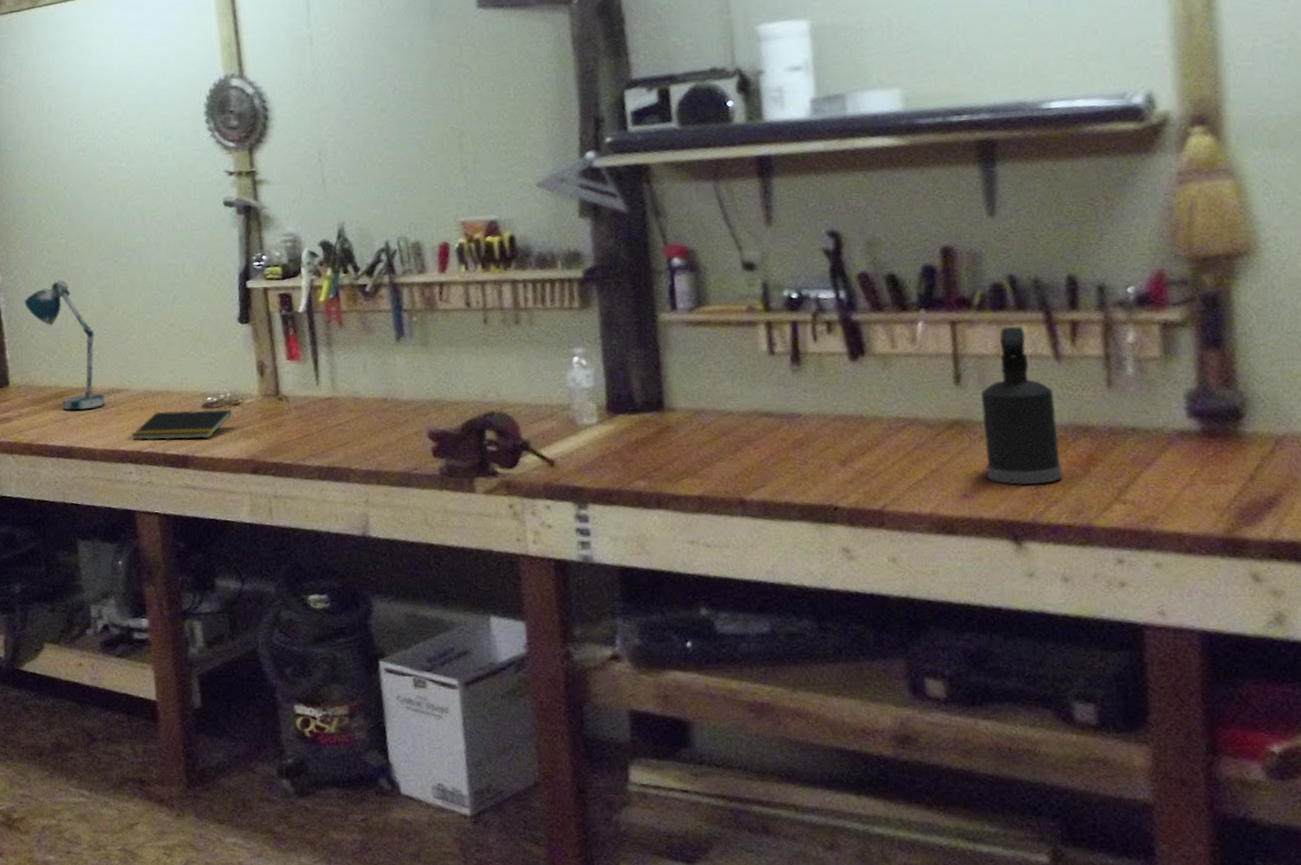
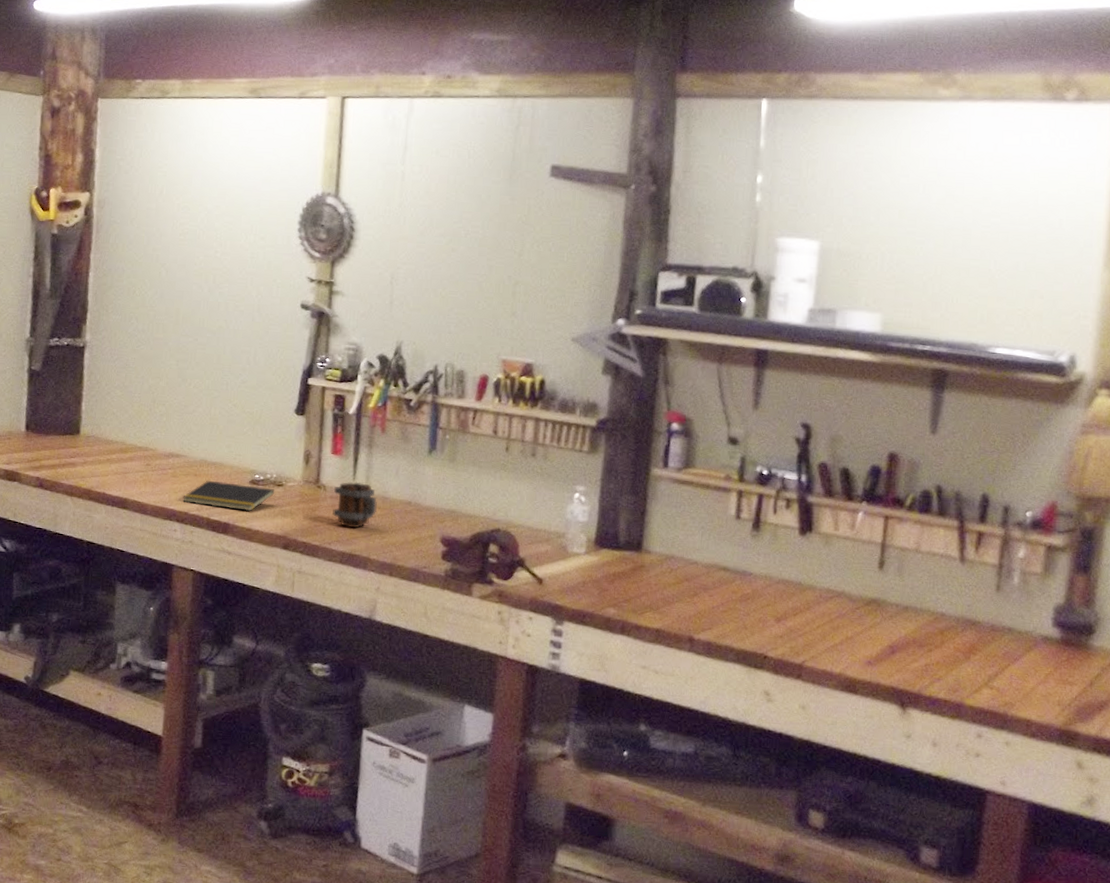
desk lamp: present [24,279,105,411] -> none [106,346,165,468]
mug: none [296,386,350,439] -> present [332,482,377,529]
spray bottle: present [980,326,1063,485] -> none [890,527,954,663]

